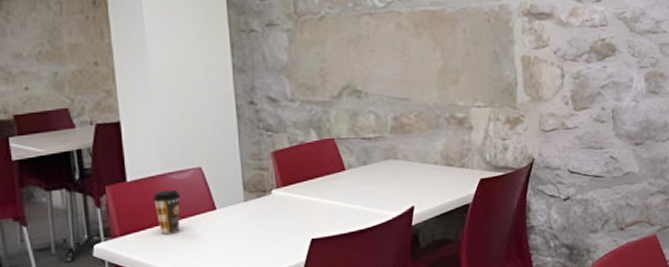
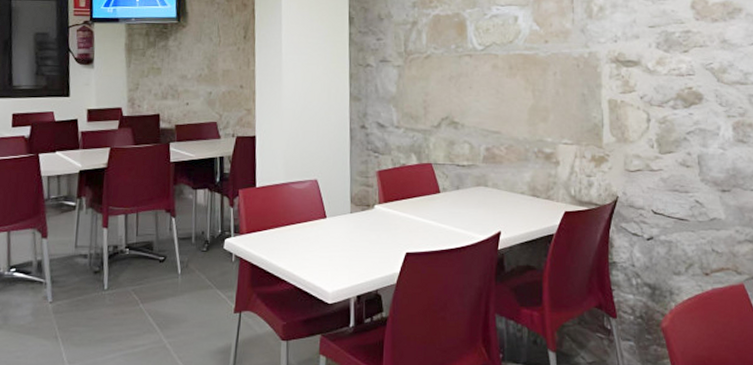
coffee cup: present [152,189,180,235] -> none [275,197,298,236]

